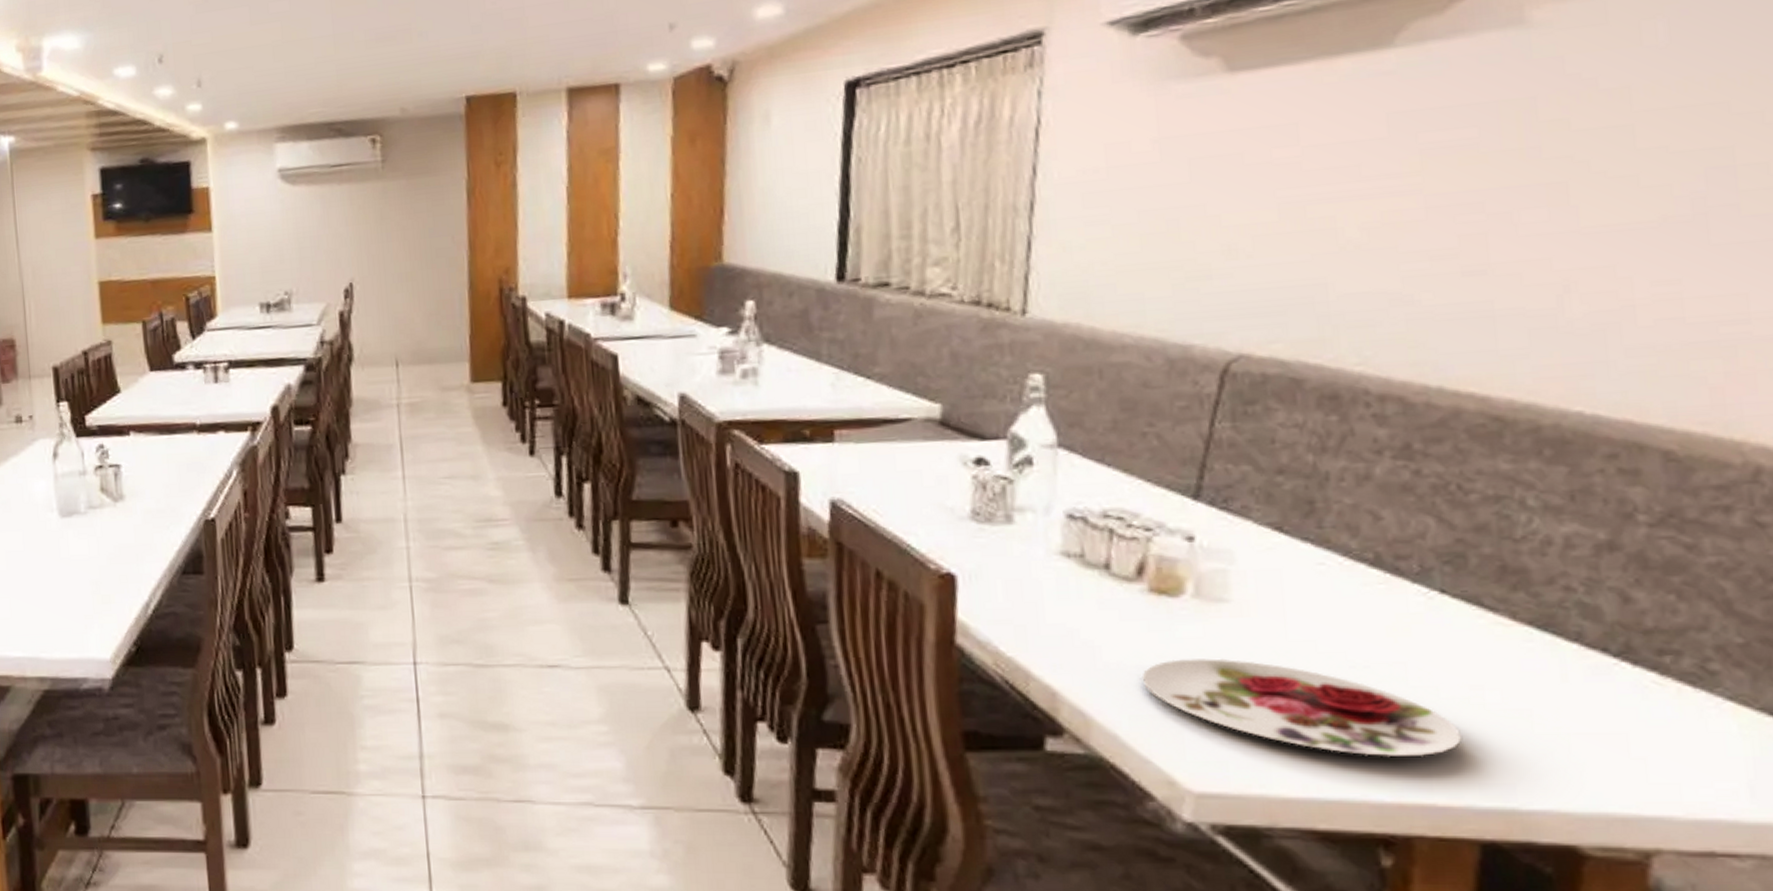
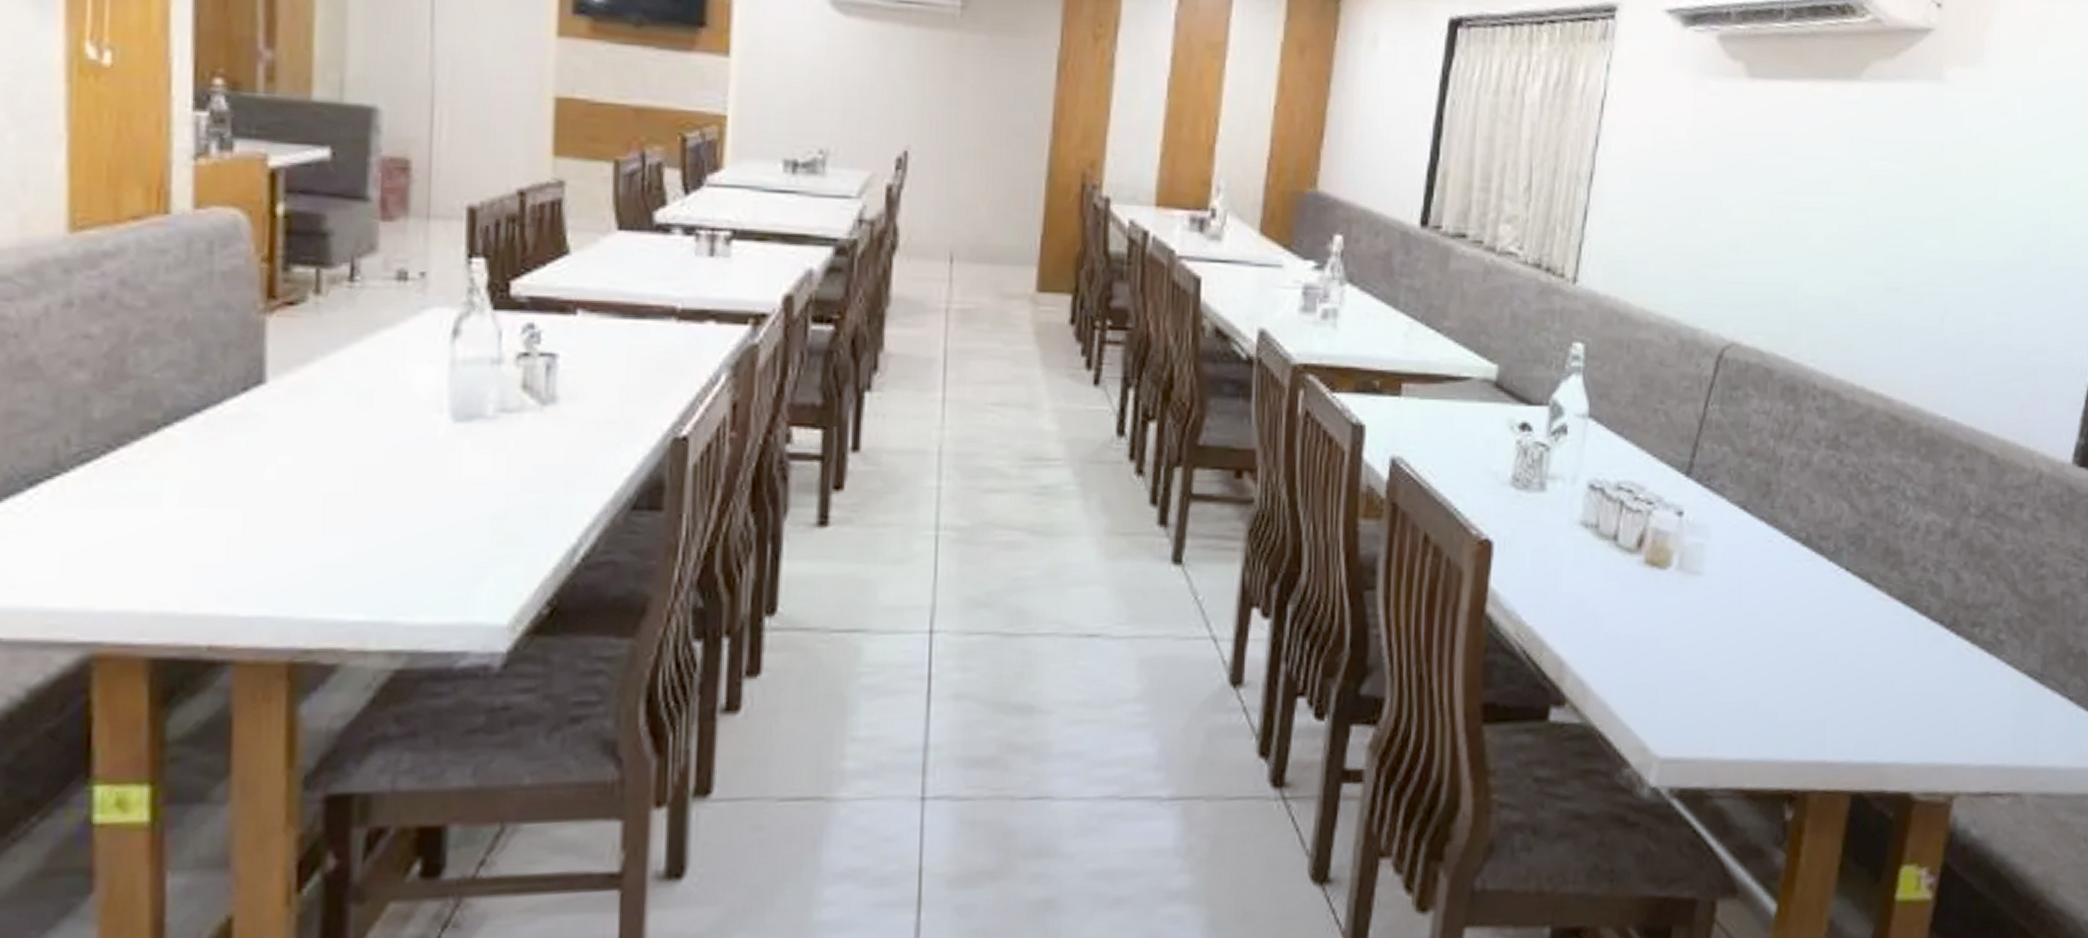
plate: present [1141,658,1462,758] -> none [1631,628,1848,720]

